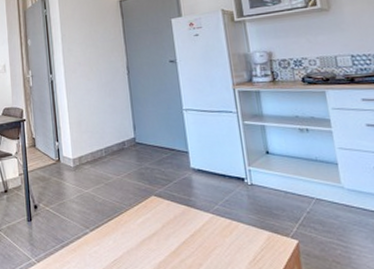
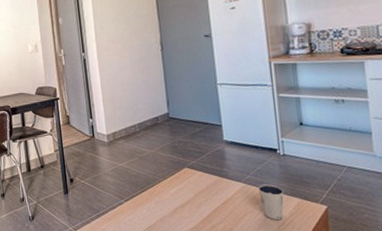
dixie cup: none [227,216,254,254] -> present [258,184,285,219]

